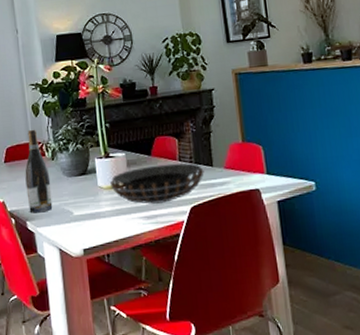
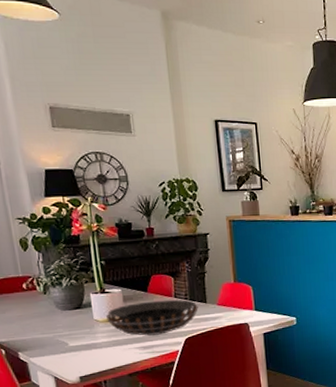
wine bottle: present [25,129,53,214] -> none [14,263,46,345]

